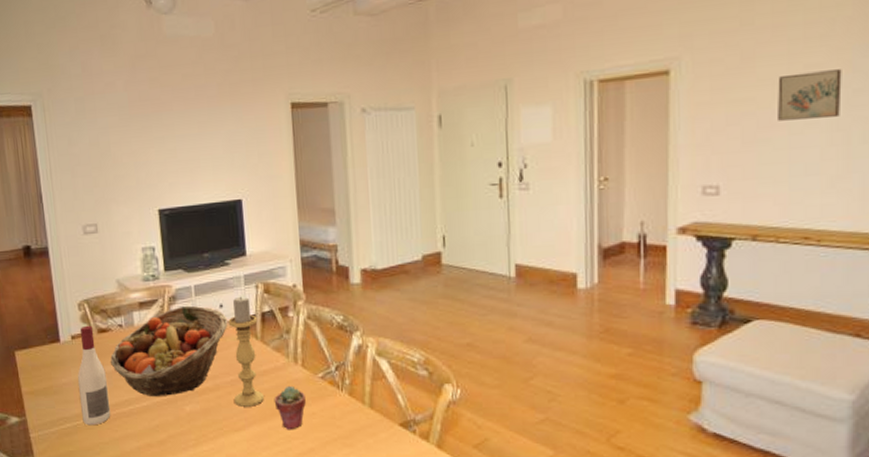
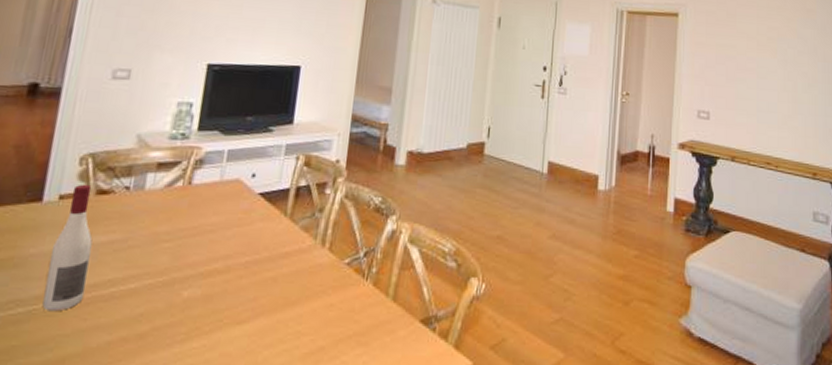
fruit basket: present [110,305,228,396] -> none [101,171,258,277]
candle holder: present [228,296,264,407] -> none [244,167,291,294]
potted succulent: present [274,385,306,430] -> none [290,271,326,325]
wall art: present [778,69,842,121] -> none [750,32,791,69]

